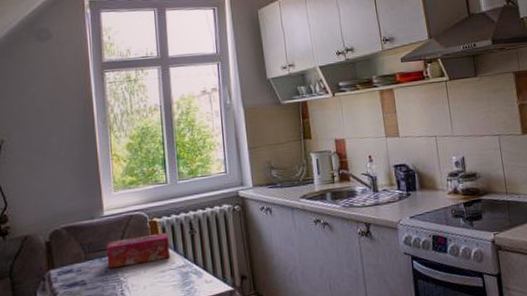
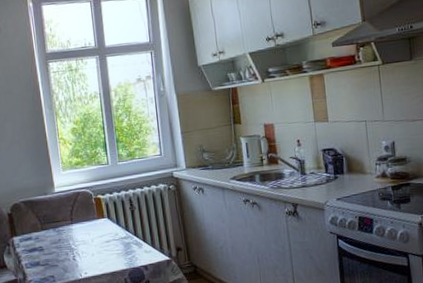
tissue box: present [106,232,170,269] -> none [58,207,114,238]

